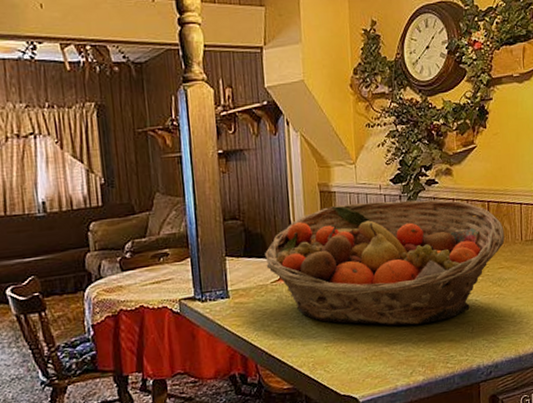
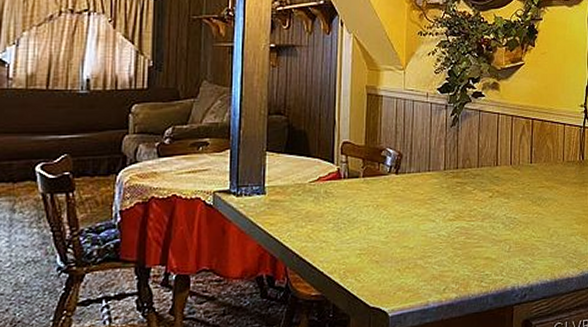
fruit basket: present [265,199,505,326] -> none [306,108,547,239]

